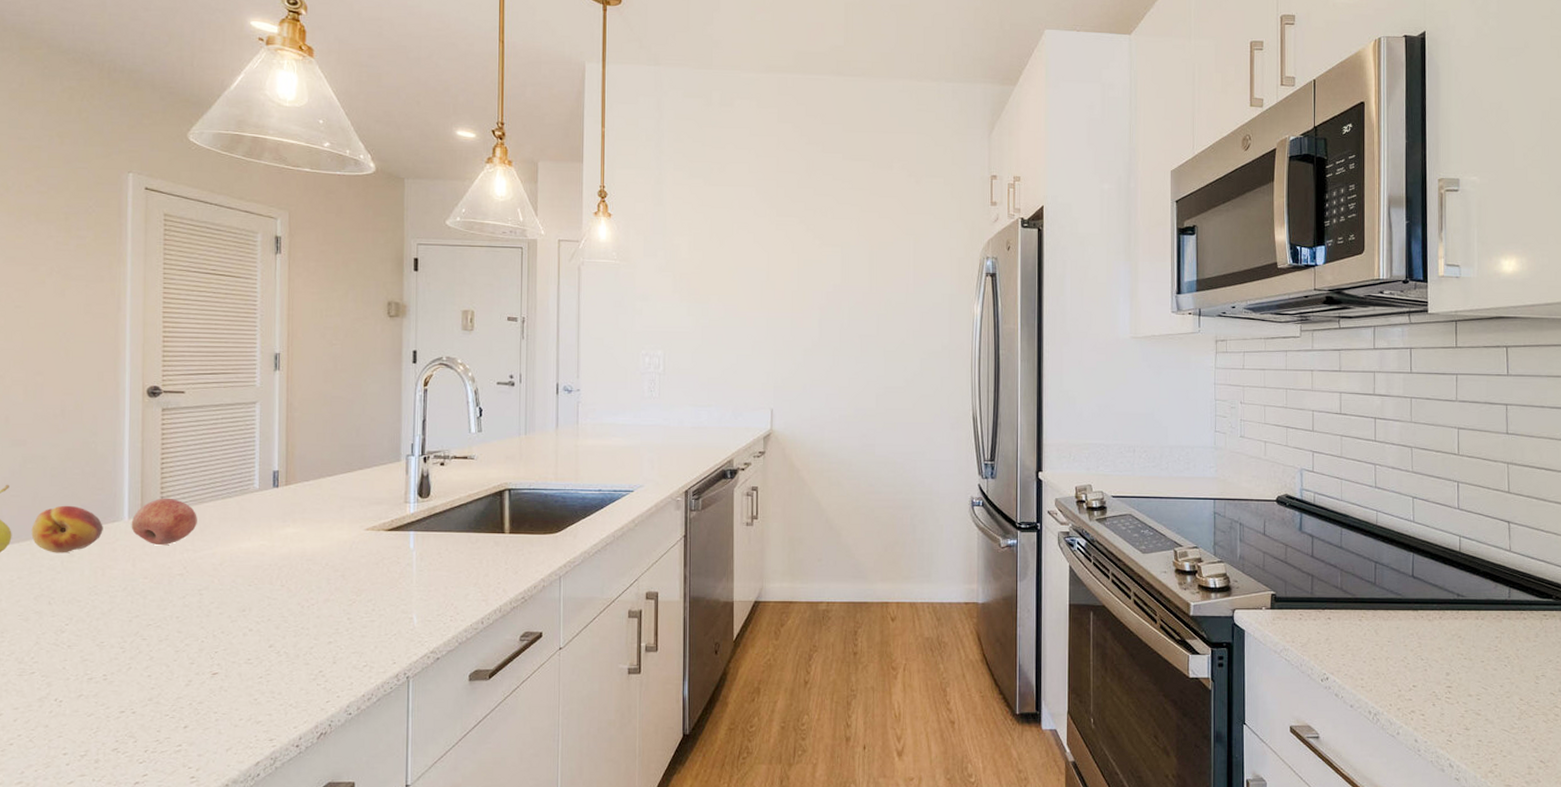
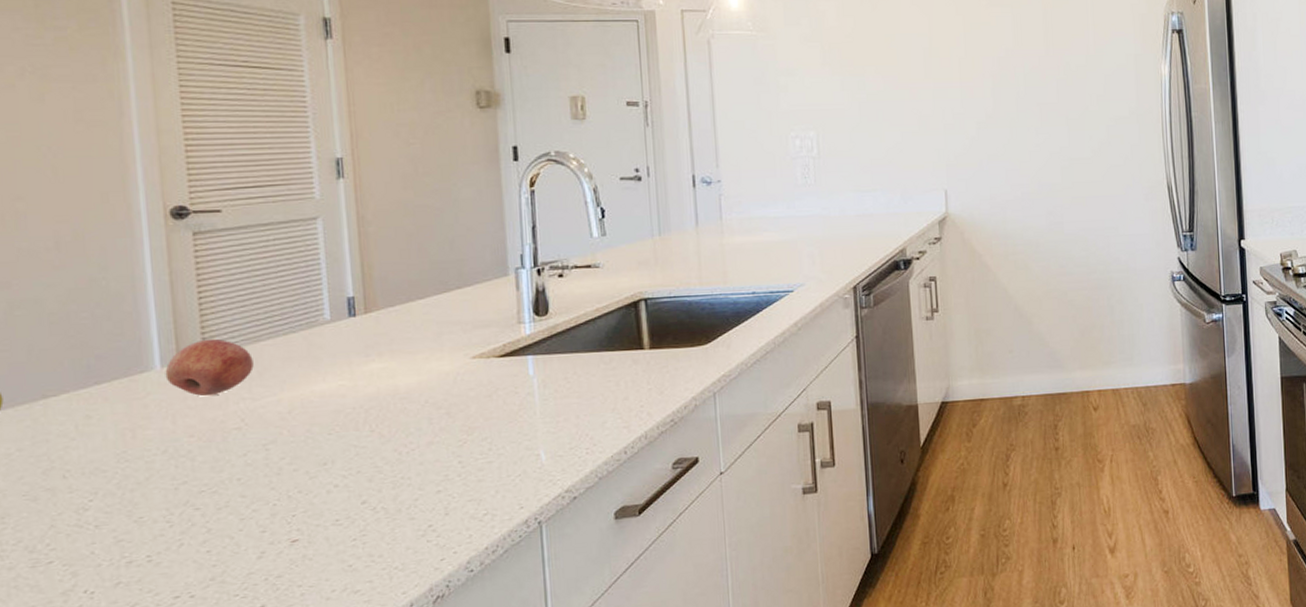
fruit: present [31,505,103,553] -> none [29,357,128,417]

